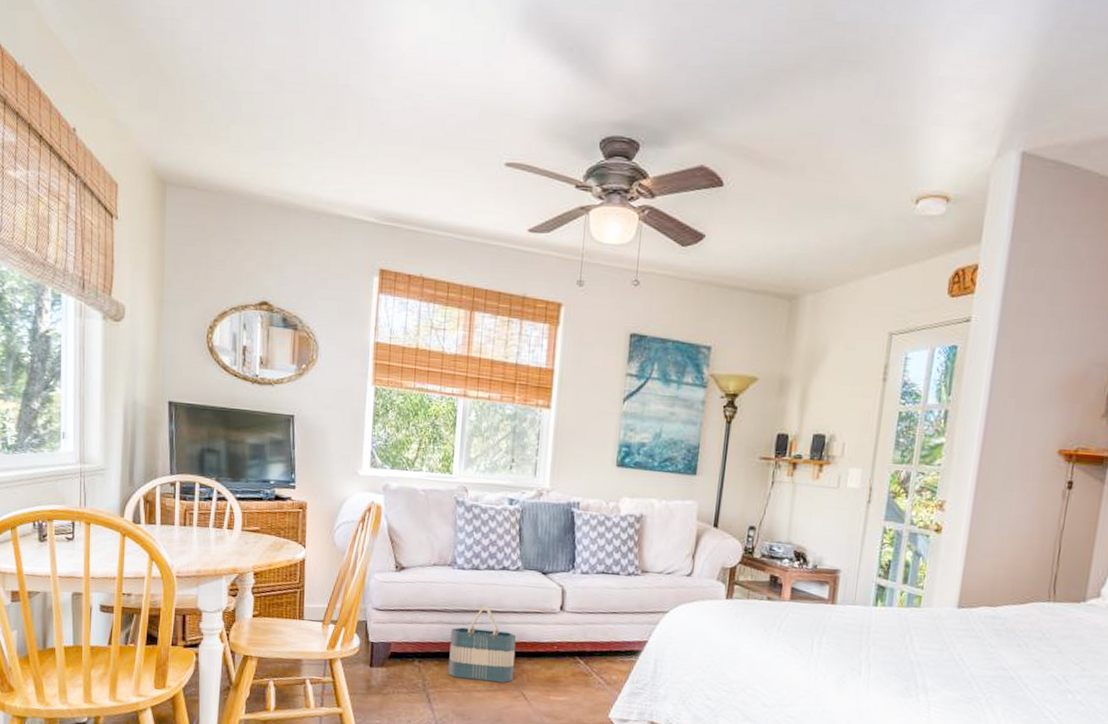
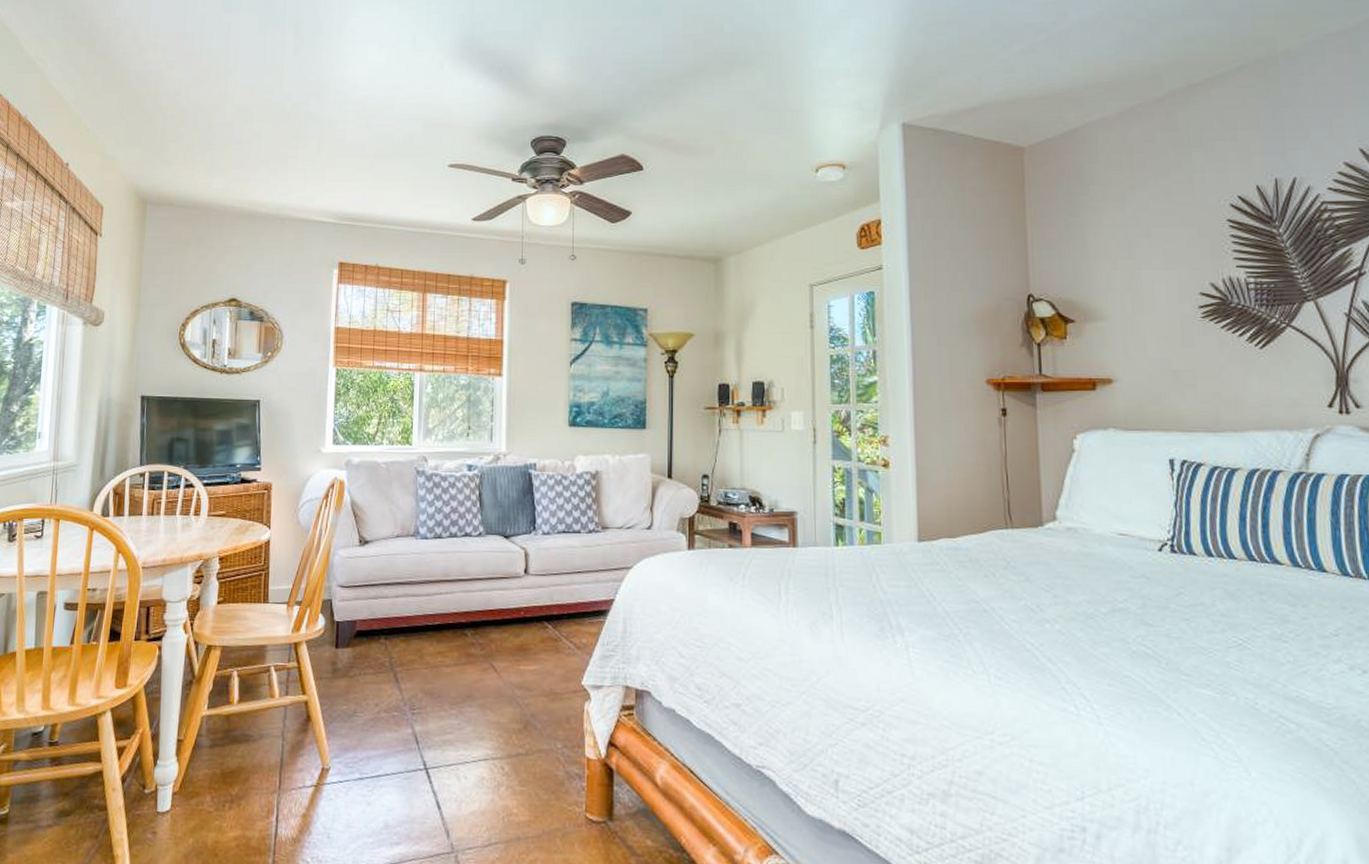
tote bag: present [448,606,516,683] -> none [415,575,483,656]

